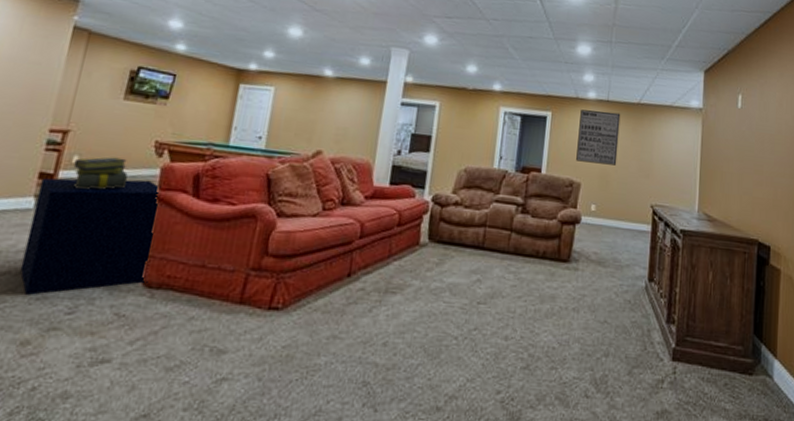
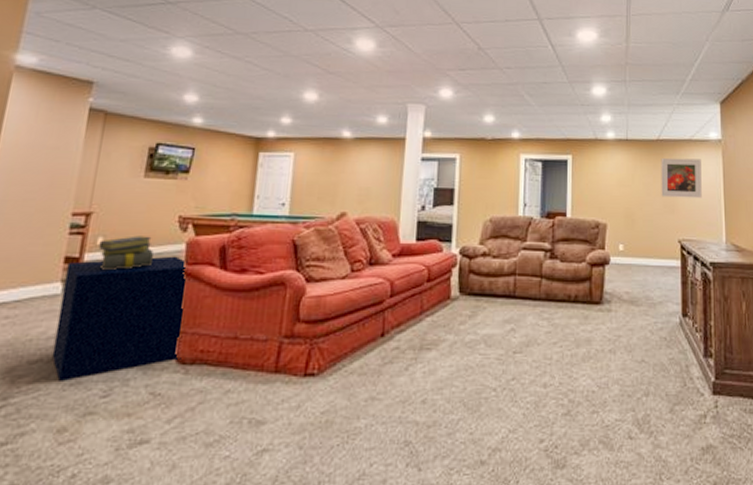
wall art: present [576,109,621,166] -> none [600,150,641,203]
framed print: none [637,121,680,166] -> present [661,157,702,199]

